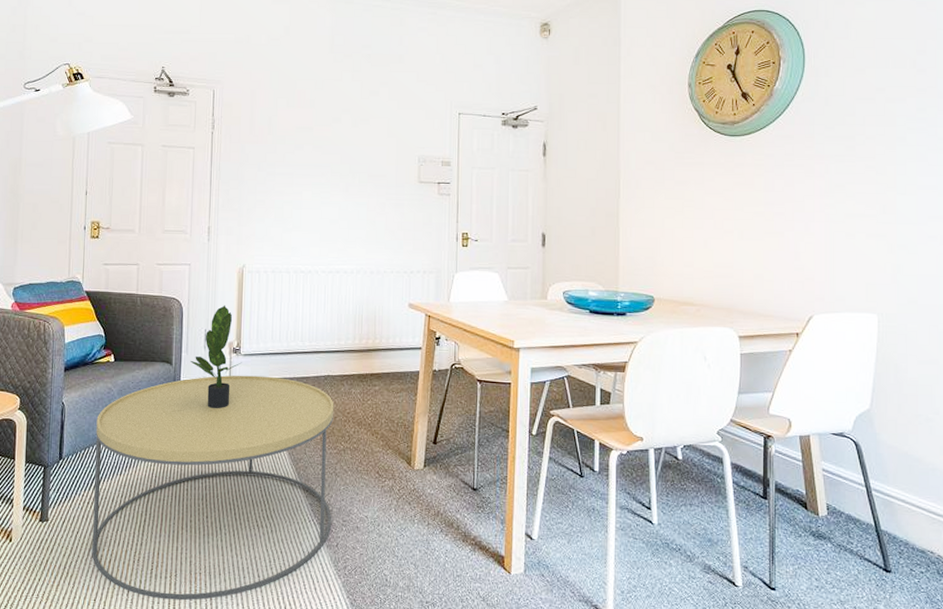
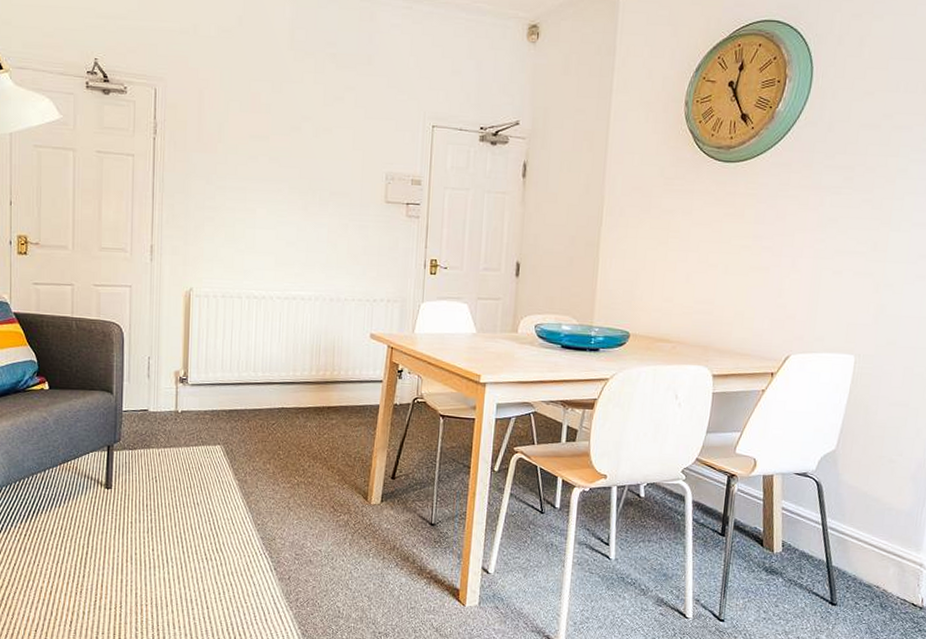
coffee table: present [92,375,334,601] -> none [31,405,289,631]
potted plant: present [190,305,242,409] -> none [133,331,189,441]

